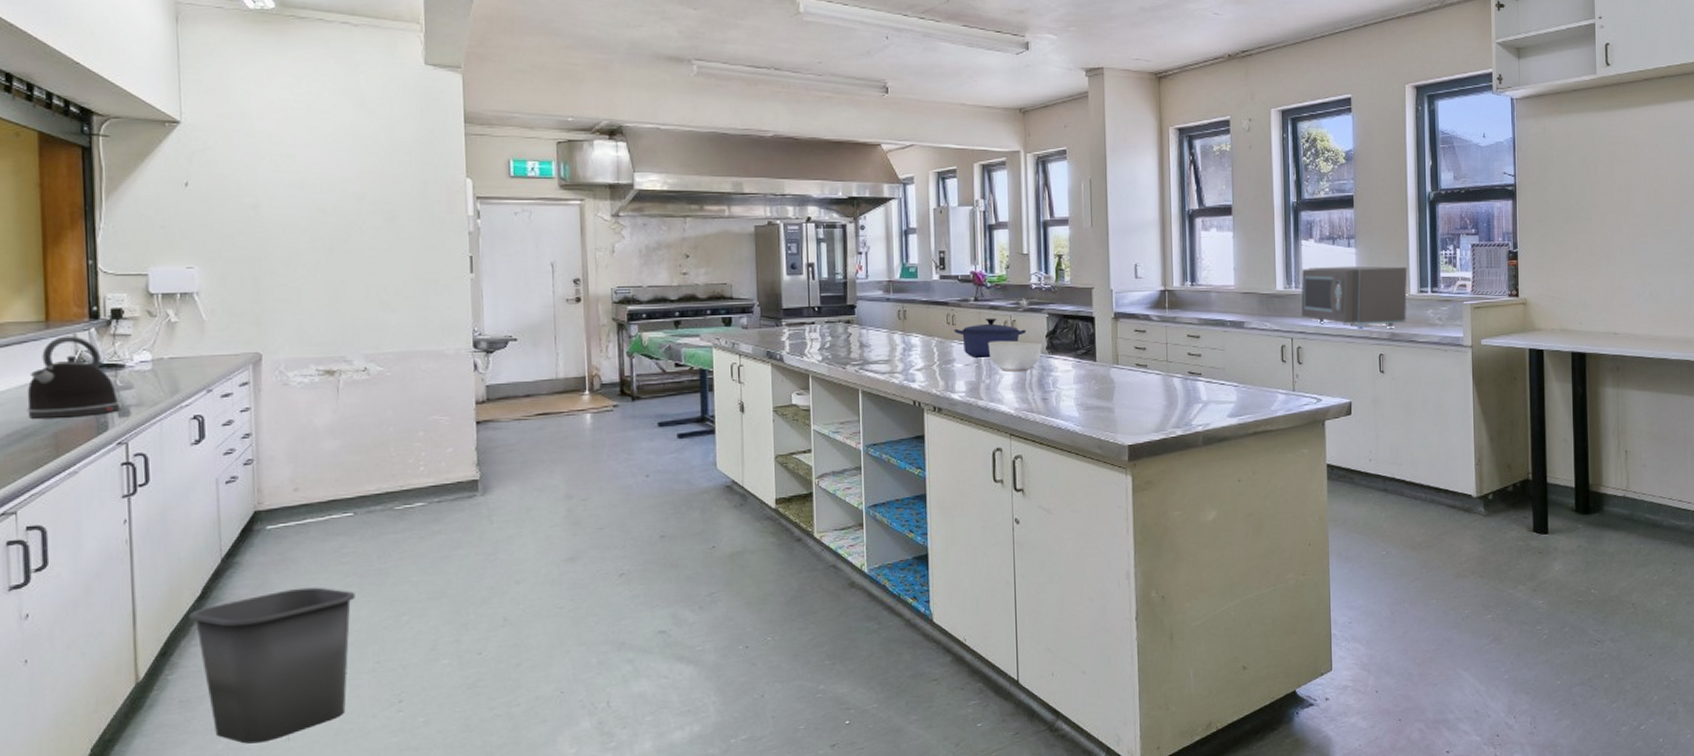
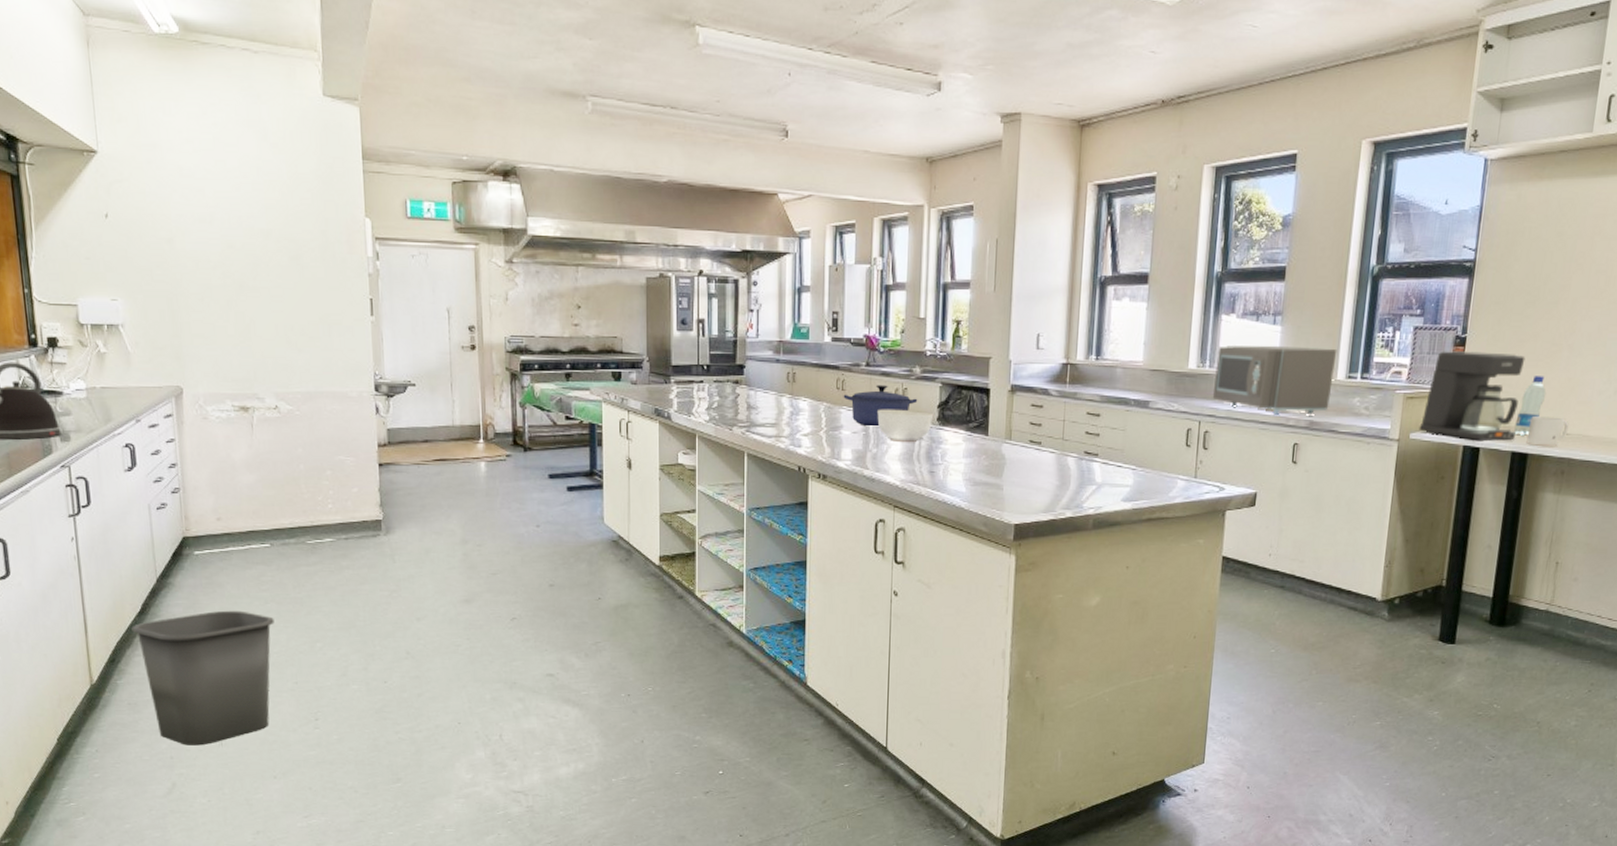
coffee maker: none [1488,264,1572,343] -> present [1418,351,1526,441]
bottle: none [1571,283,1593,337] -> present [1514,376,1547,436]
mug: none [1582,319,1617,346] -> present [1526,416,1569,447]

